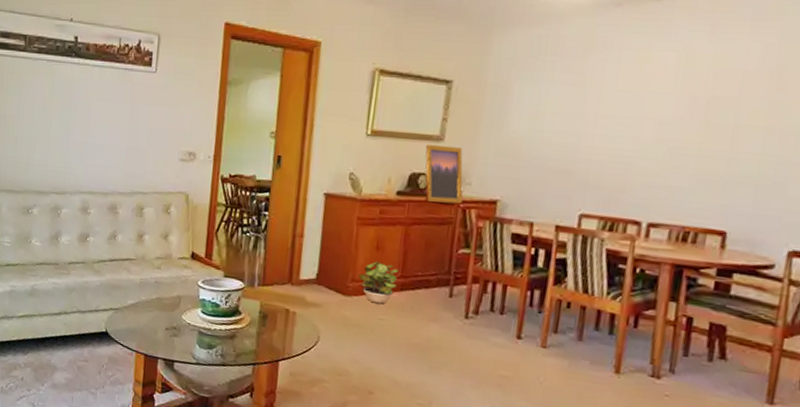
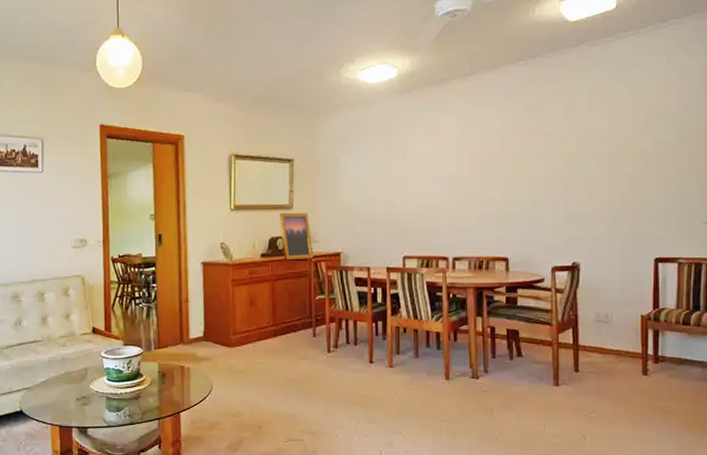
potted plant: present [358,261,398,304] -> none [238,315,270,350]

